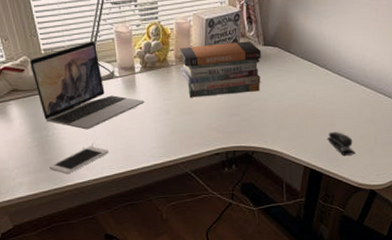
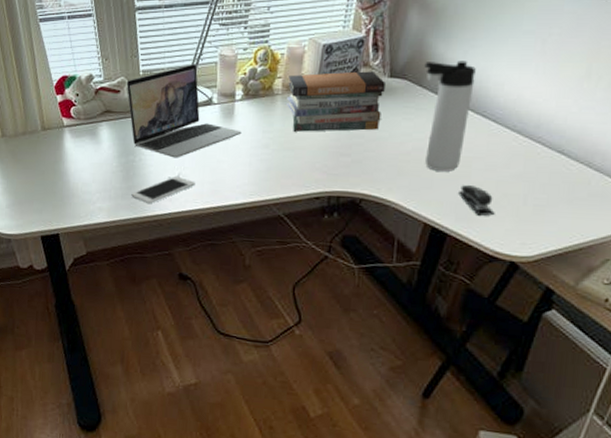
thermos bottle: none [290,29,330,122] -> present [424,61,476,172]

